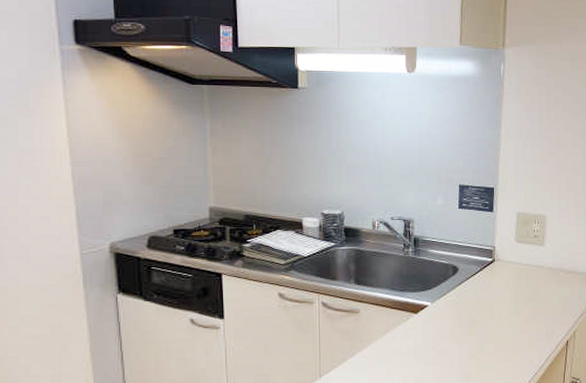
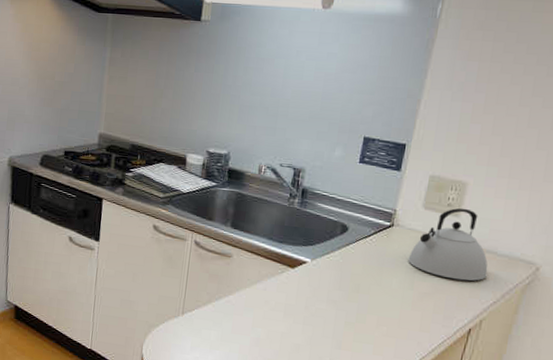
kettle: none [511,237,573,300] -> present [408,208,488,281]

